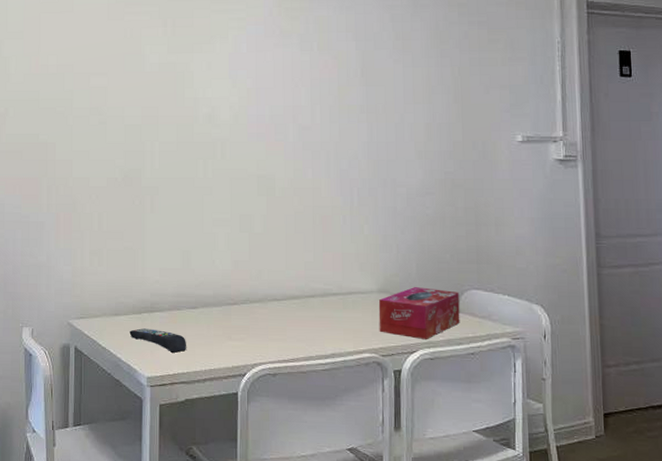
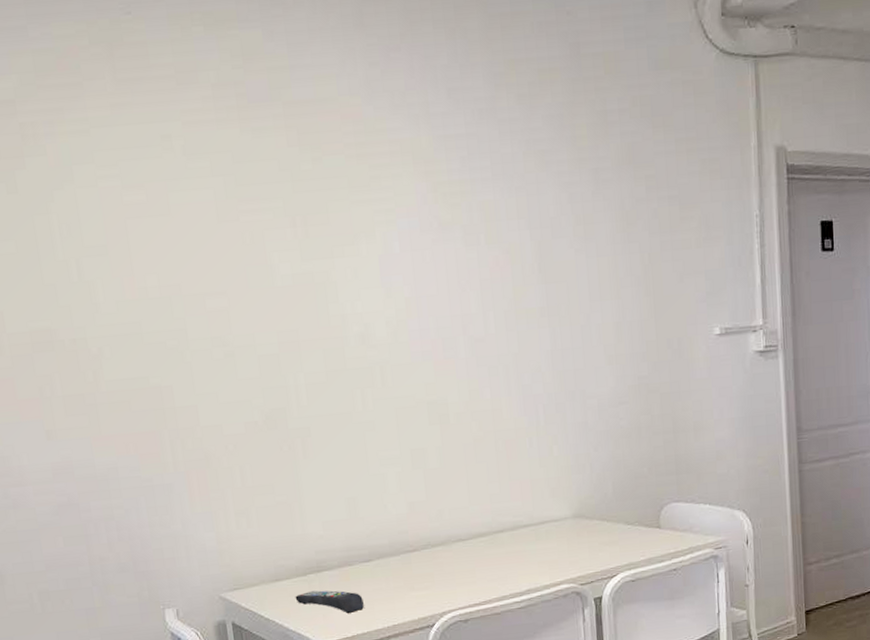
tissue box: present [378,287,460,339] -> none [573,506,661,562]

